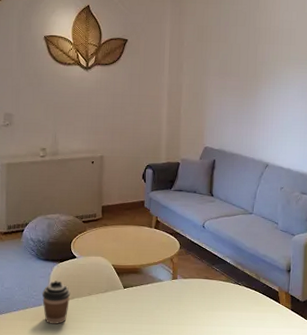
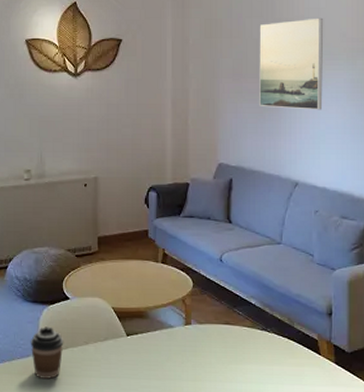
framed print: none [240,28,295,105] -> present [259,17,324,110]

